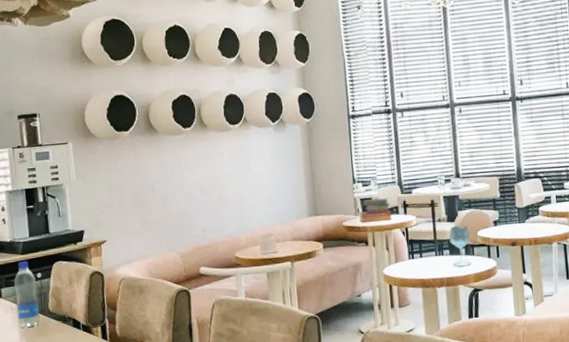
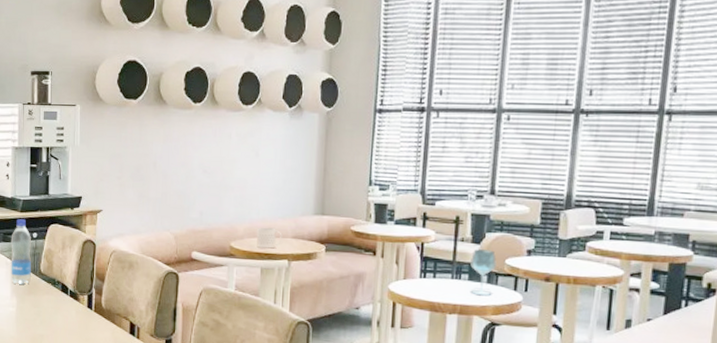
books: present [358,198,392,222] -> none [369,205,408,232]

